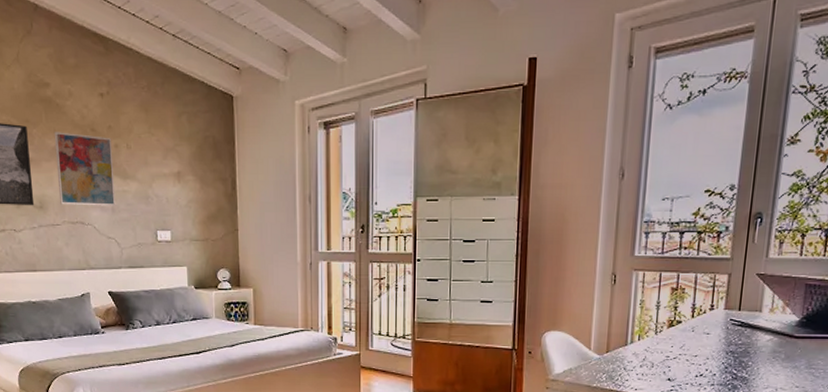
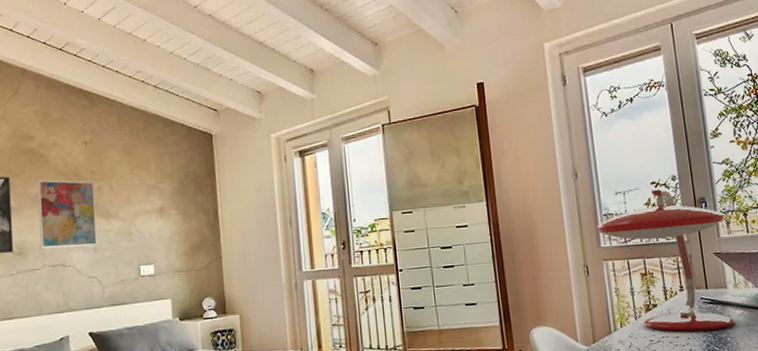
desk lamp: none [634,199,781,352] -> present [597,189,735,332]

